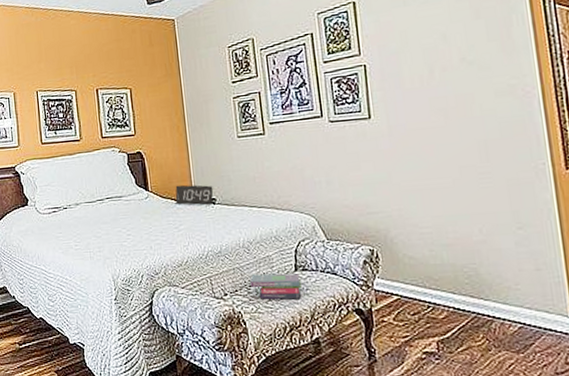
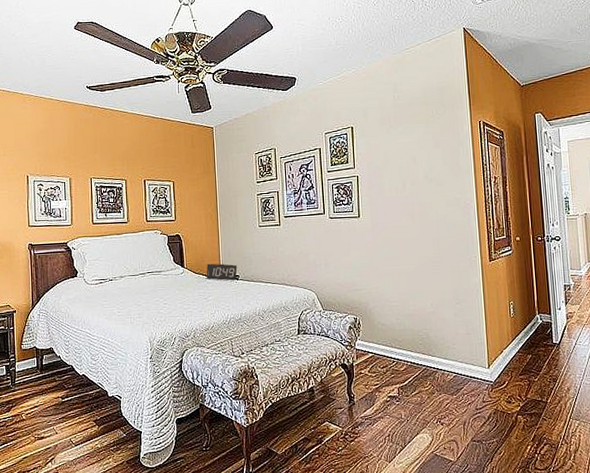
books: present [250,273,301,300] -> none [263,336,302,357]

